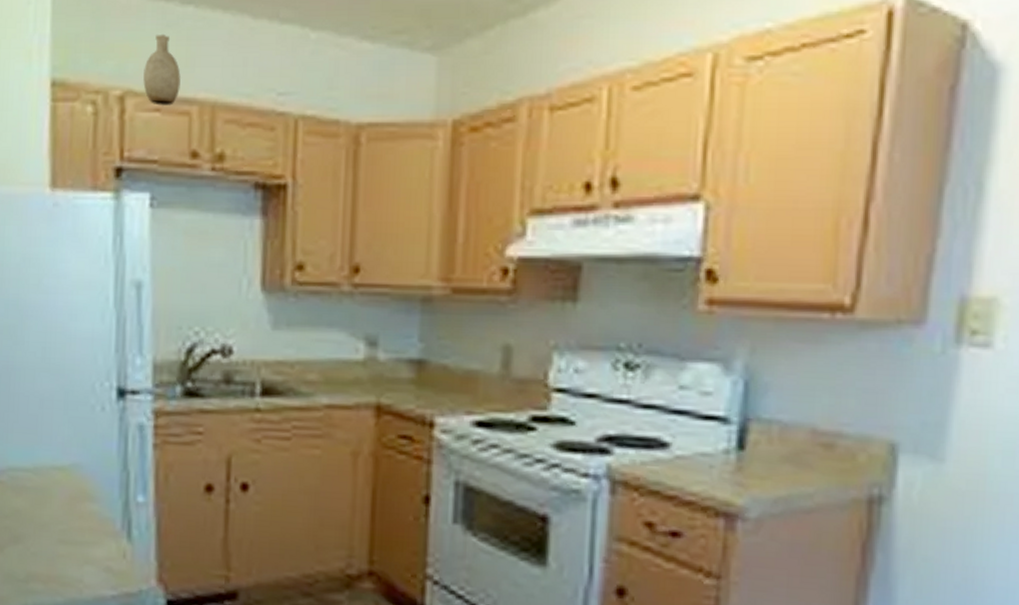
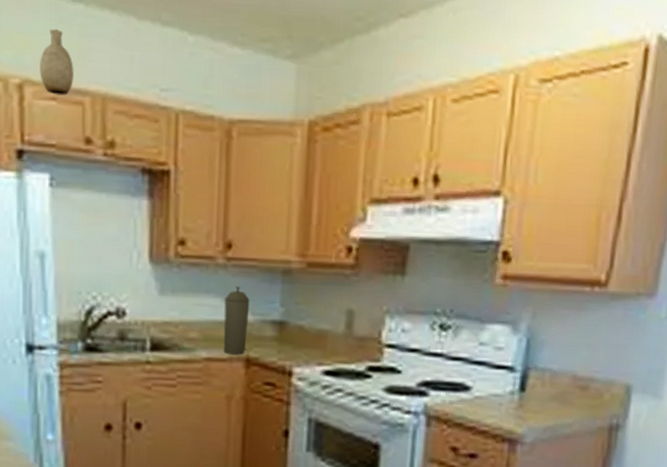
canister: none [348,317,381,402] -> present [223,286,250,356]

